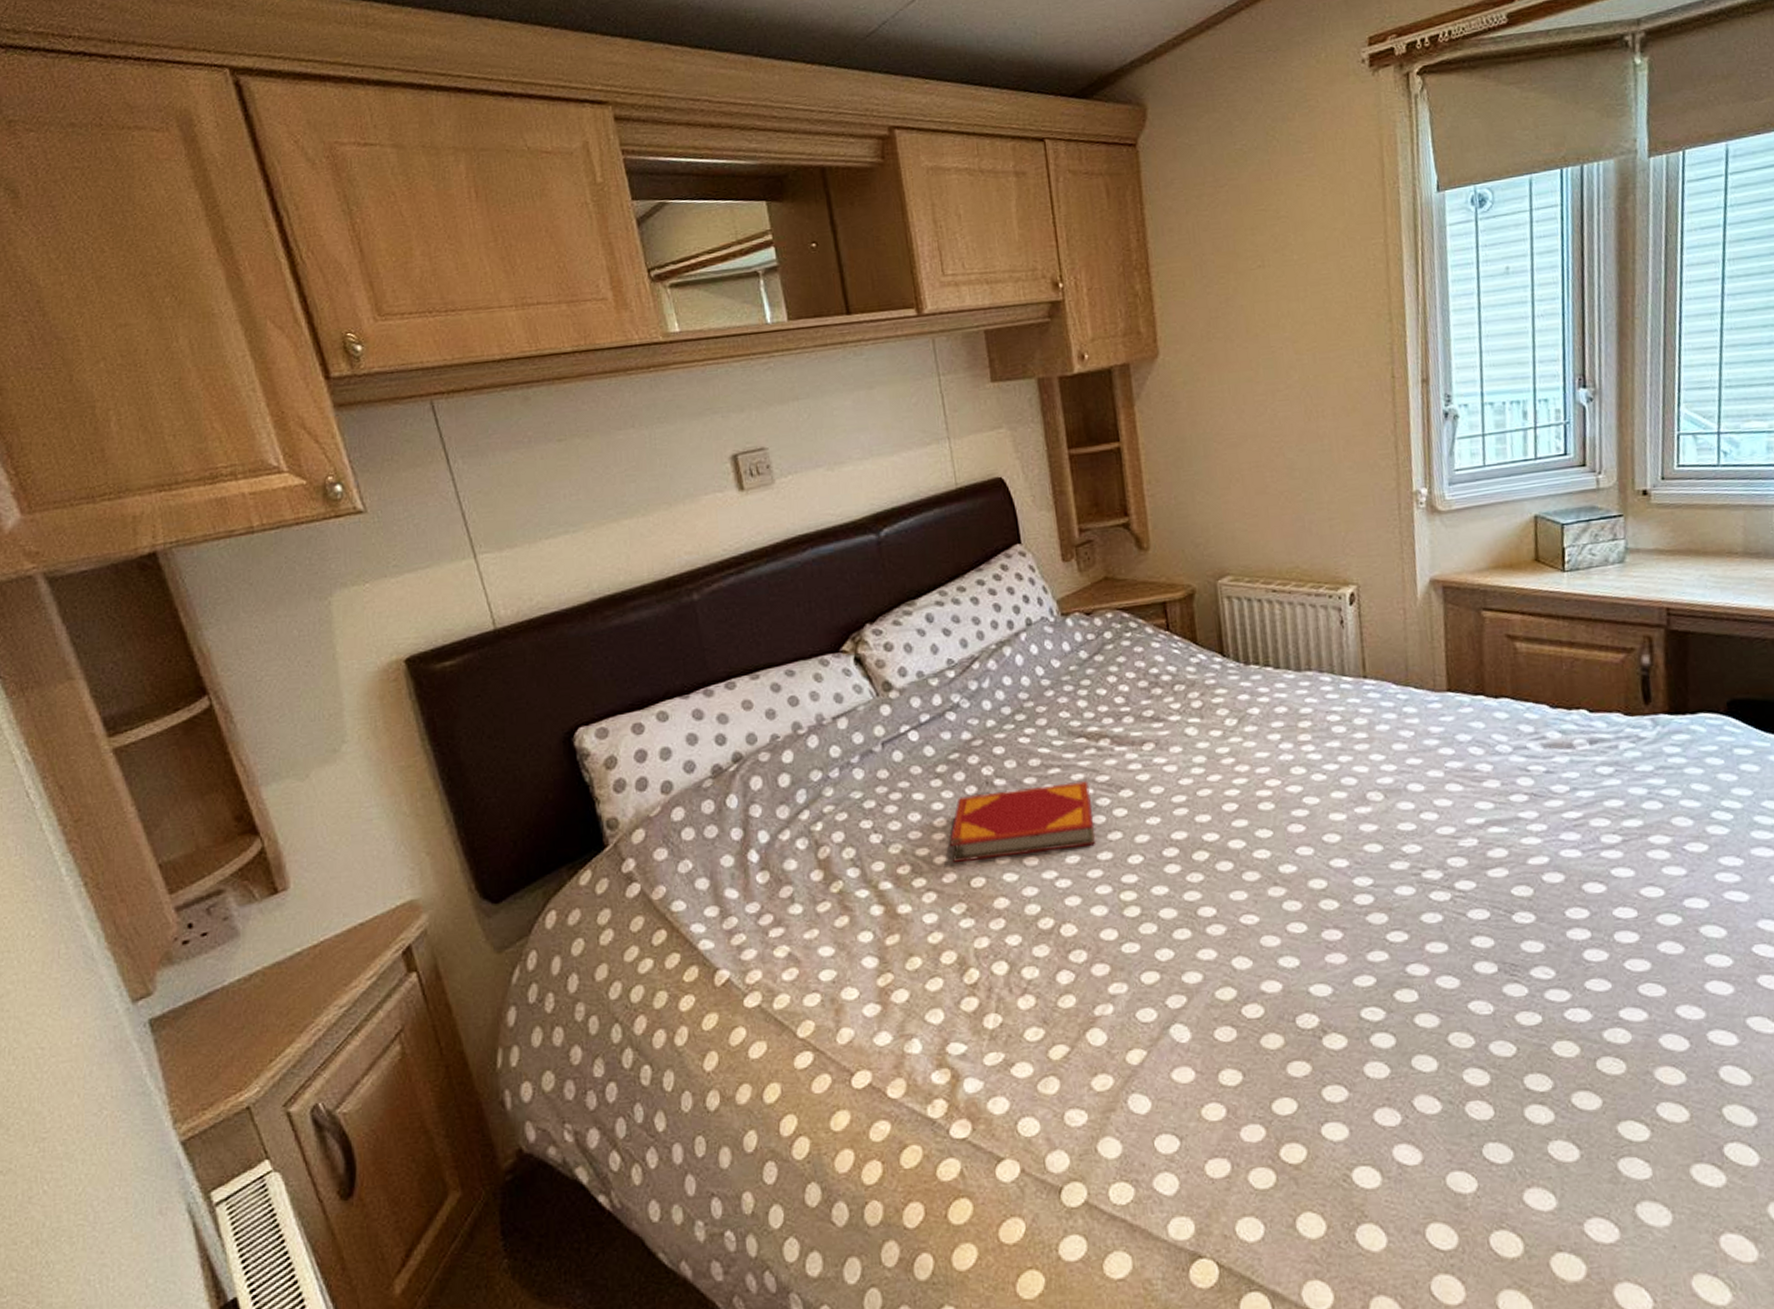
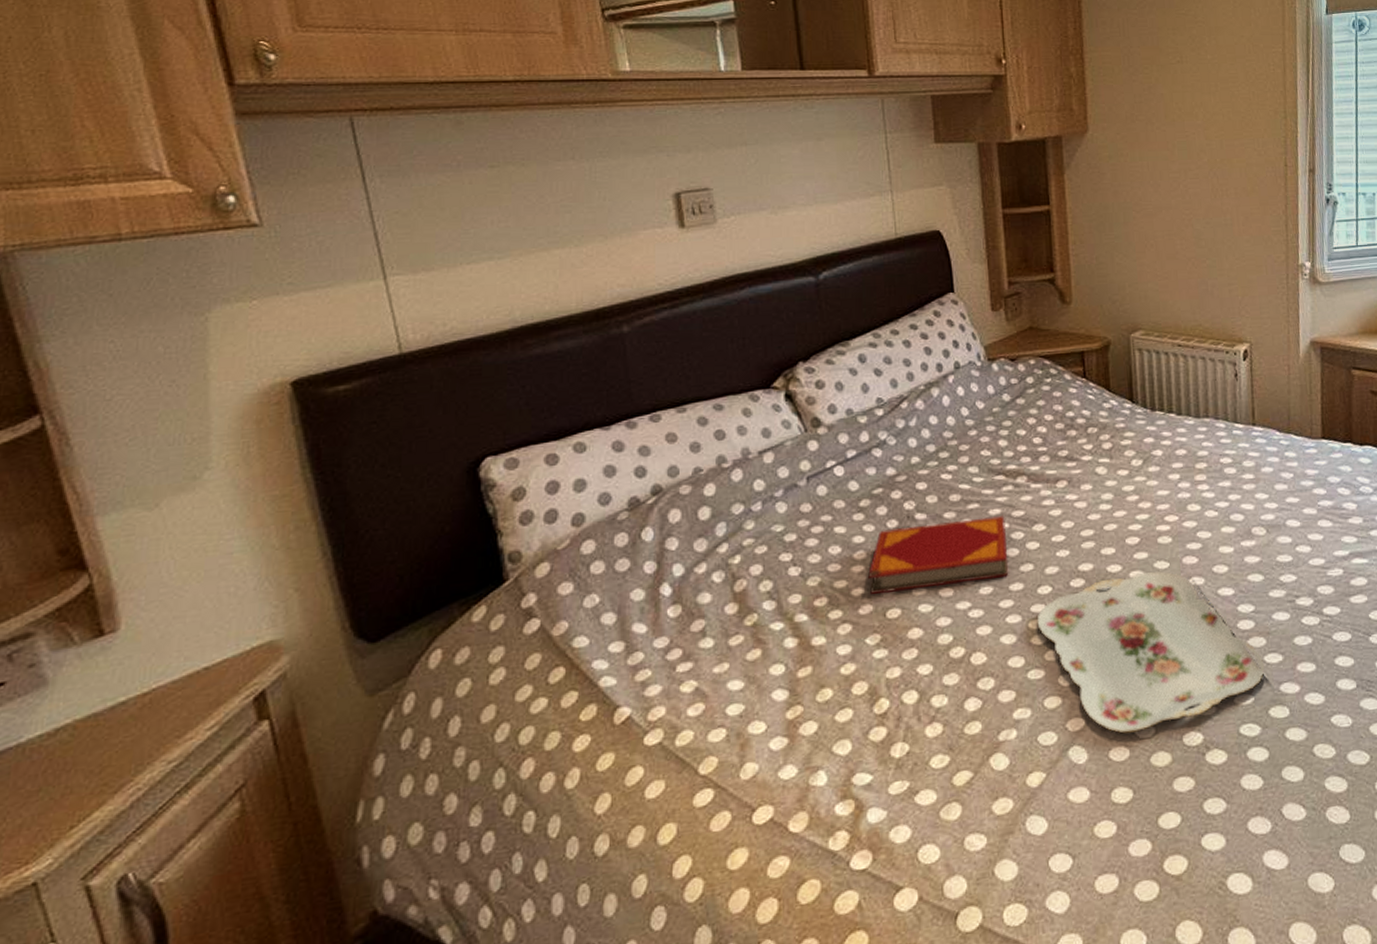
serving tray: none [1128,840,1387,1013] -> present [1037,571,1265,734]

